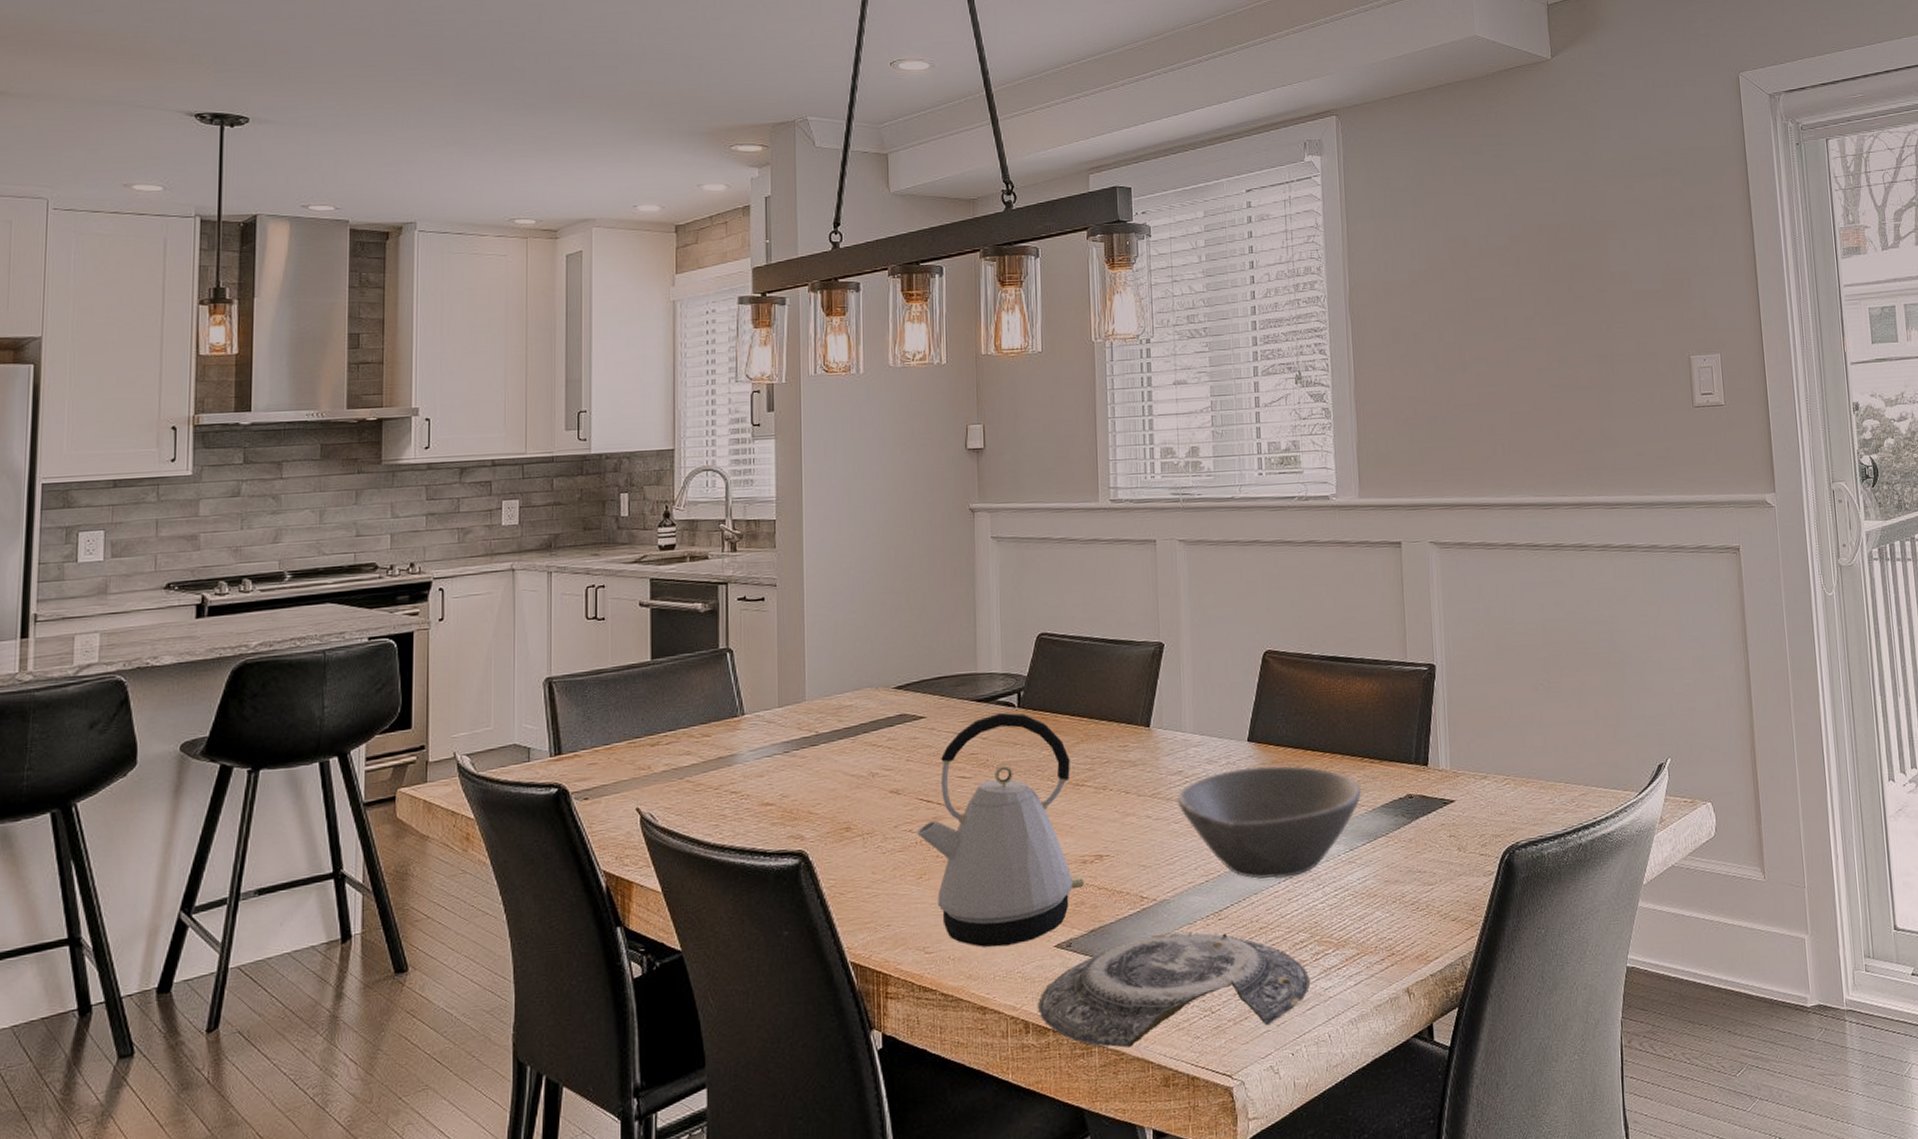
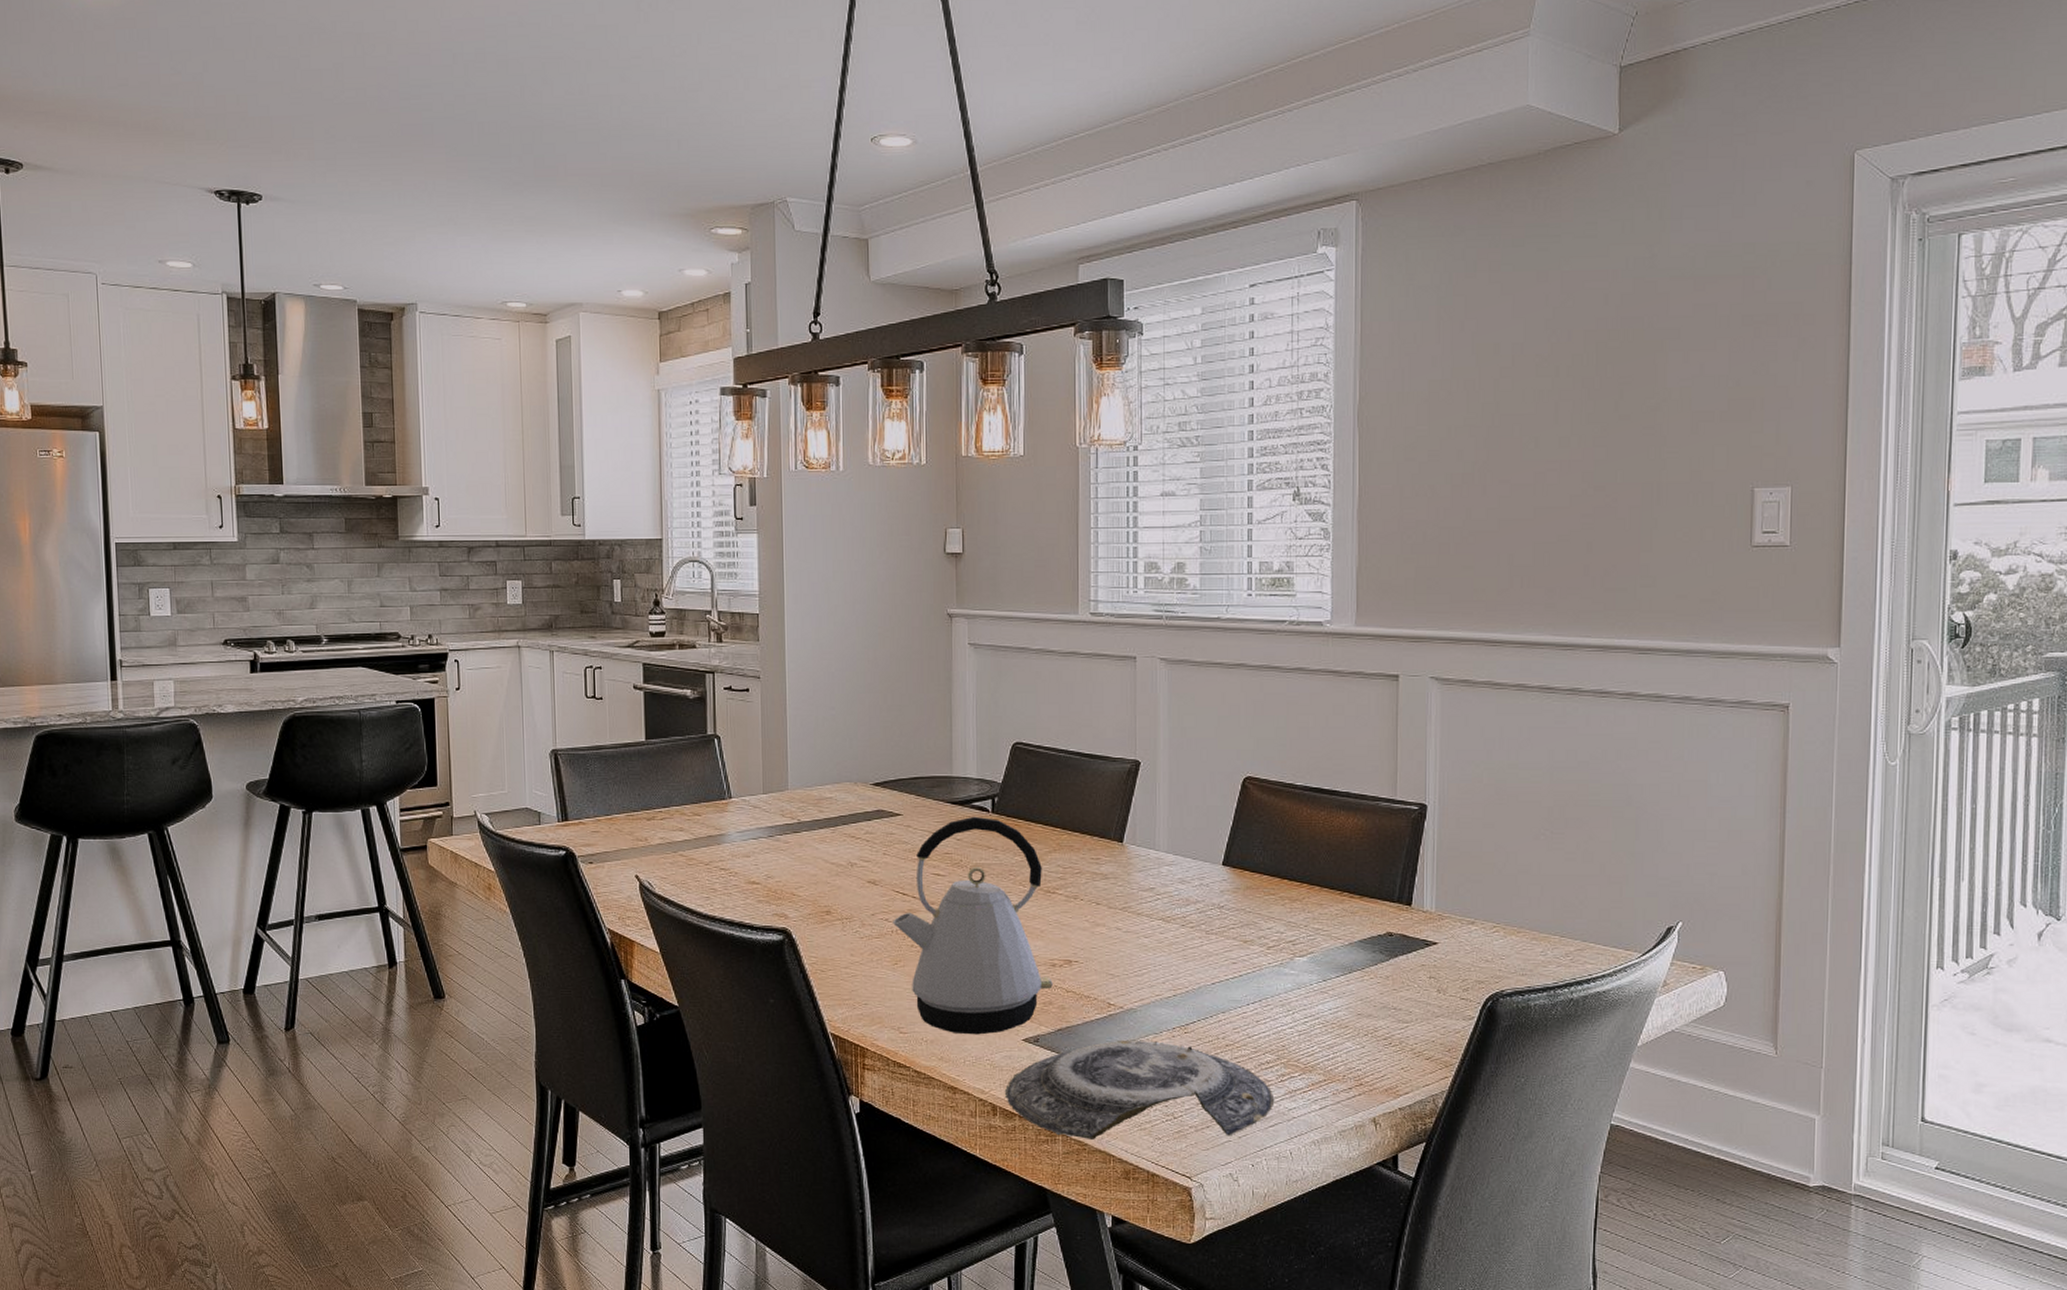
bowl: present [1177,765,1362,879] -> none [1147,890,1339,1000]

